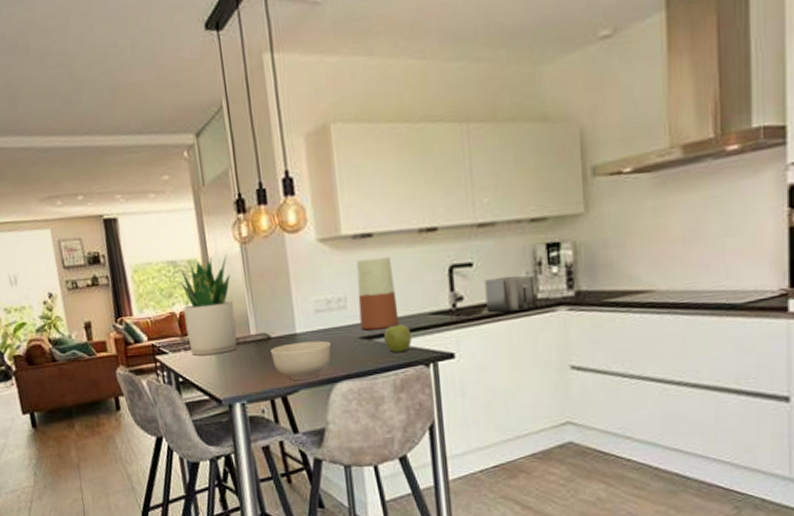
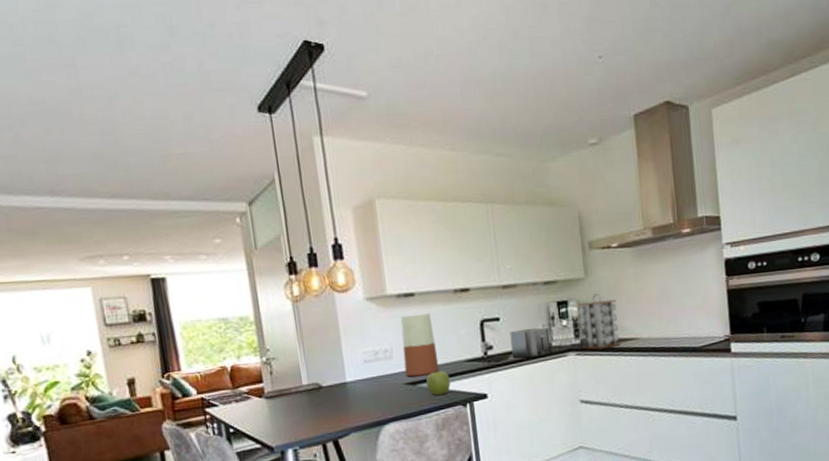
planter: present [180,255,237,356] -> none [231,313,289,407]
bowl: present [269,340,332,381] -> none [321,387,380,426]
spice rack: none [572,233,629,305] -> present [577,293,621,350]

